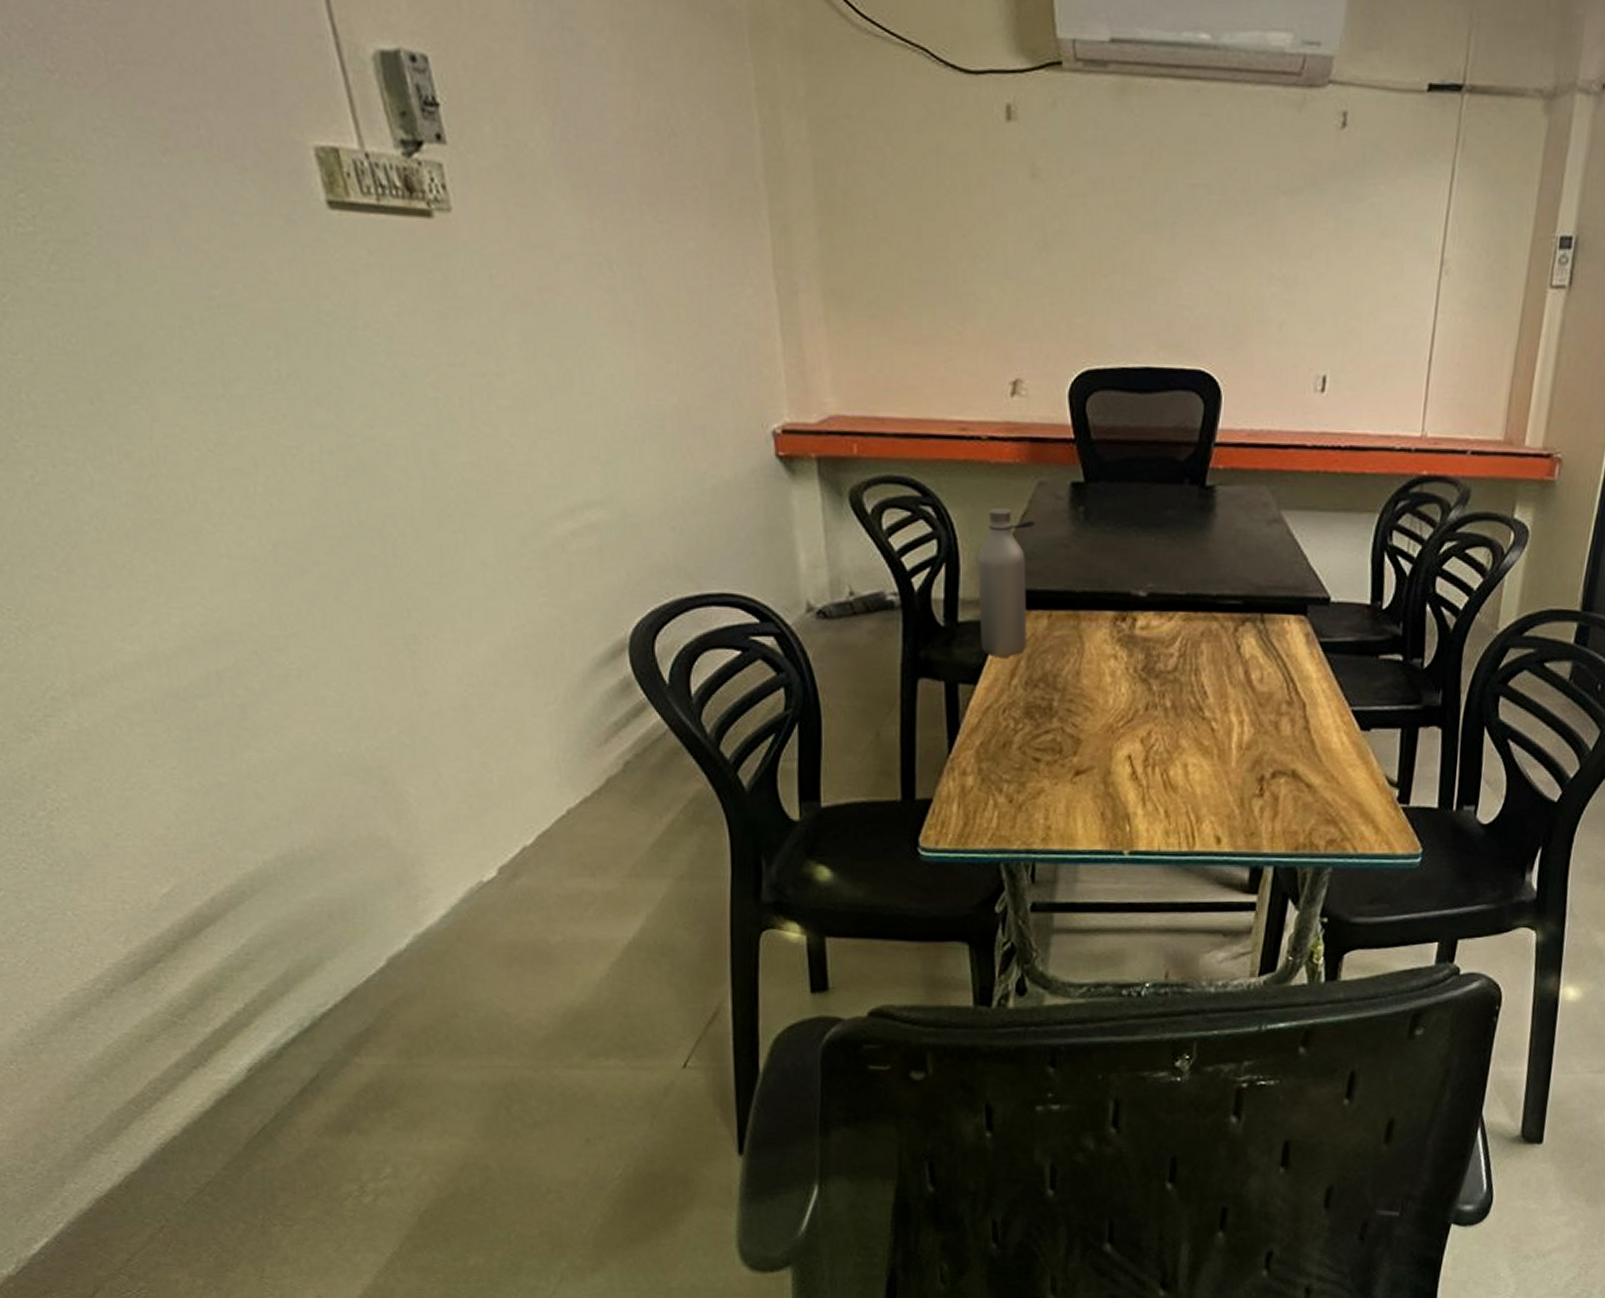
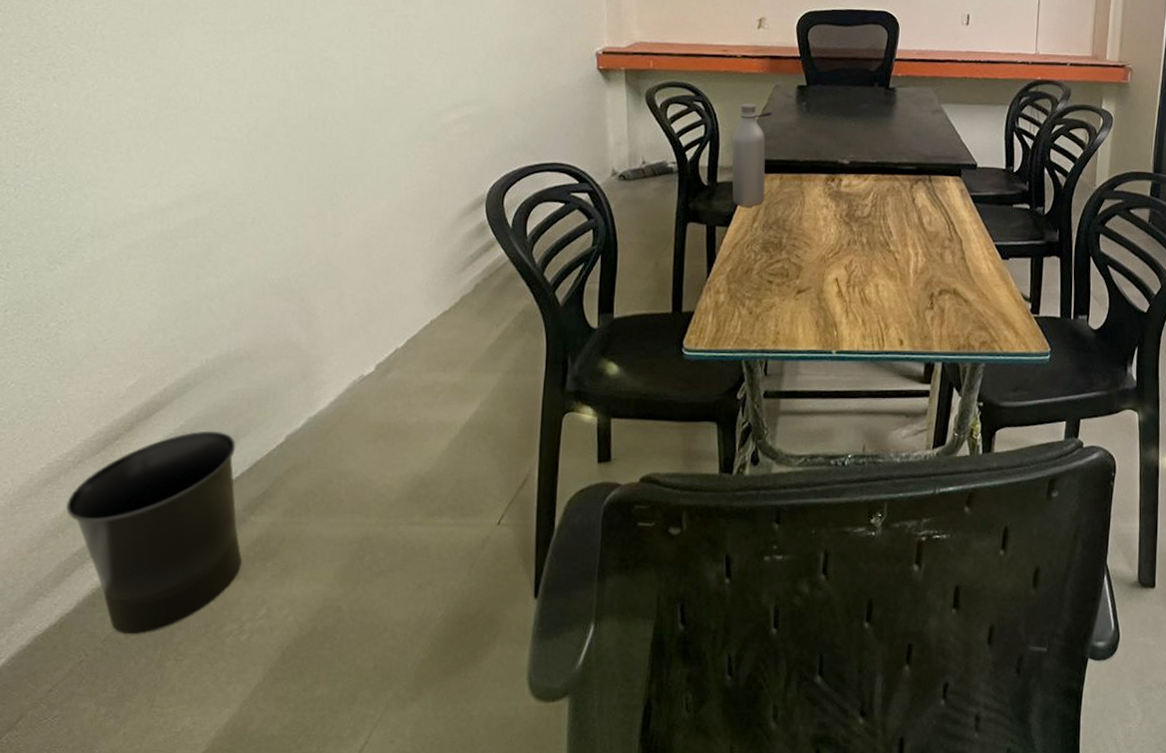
waste bin: none [106,951,351,1197] -> present [66,431,242,635]

